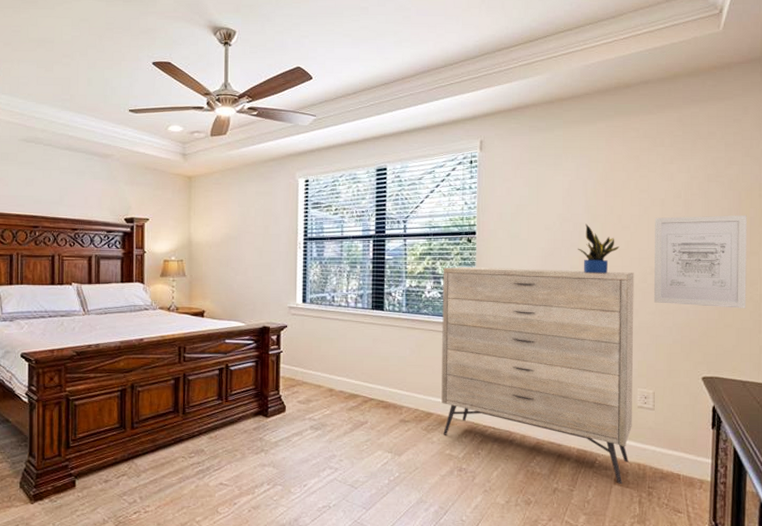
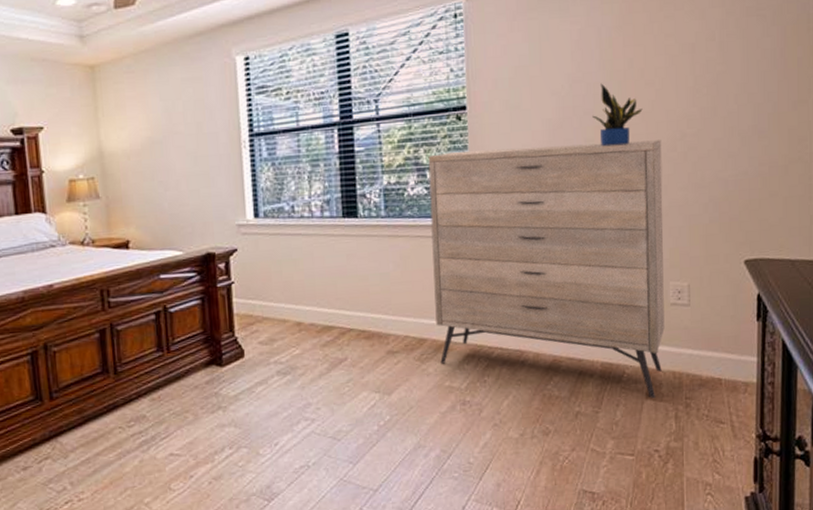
wall art: present [653,215,747,309] -> none [684,55,794,175]

